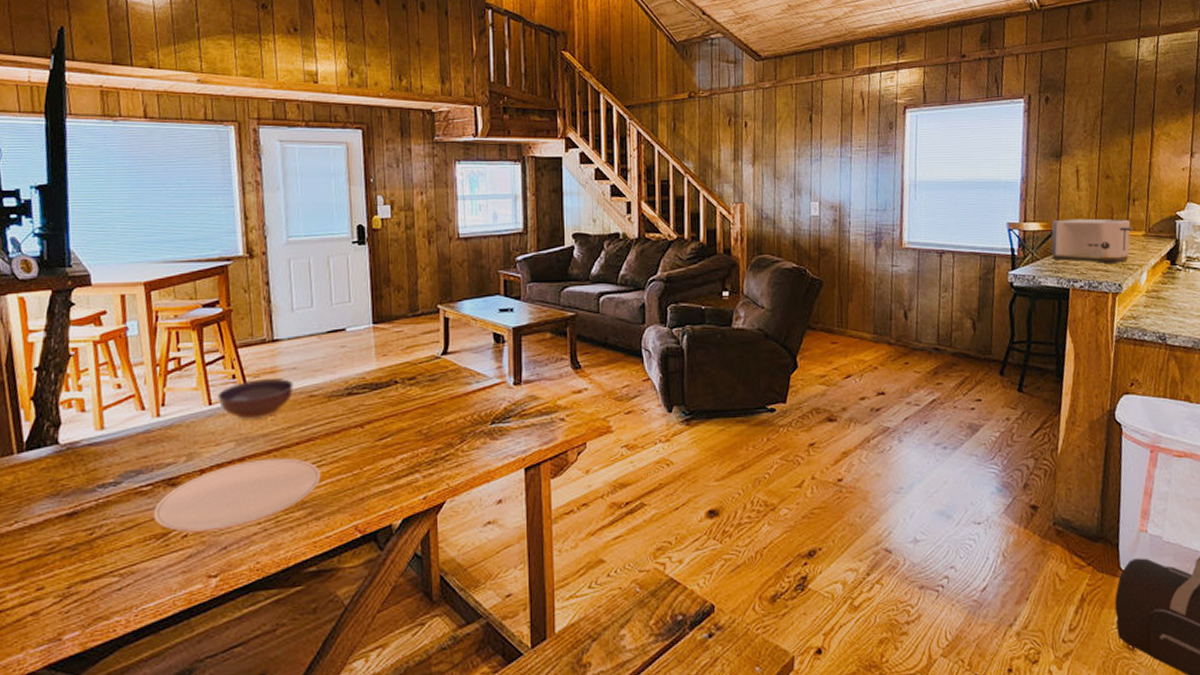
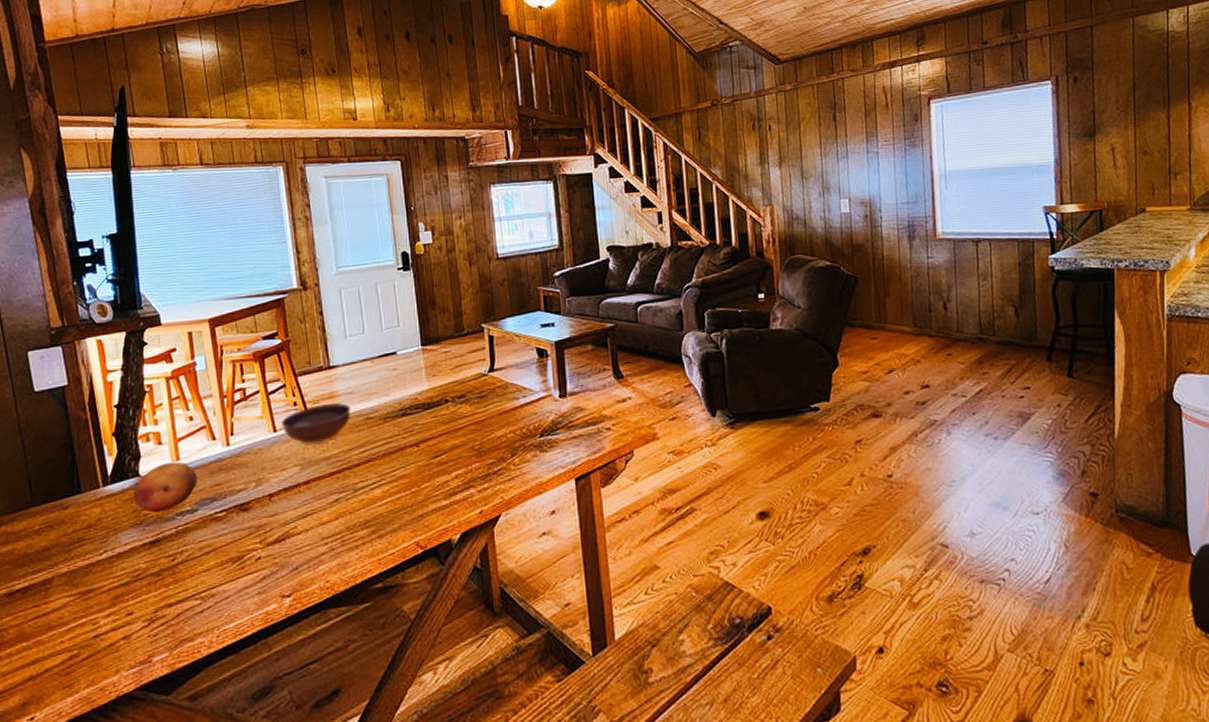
fruit: none [51,431,123,484] -> present [133,461,197,513]
plate: present [153,458,321,533] -> none [228,479,381,556]
toaster: present [1051,218,1133,263] -> none [1090,194,1177,241]

